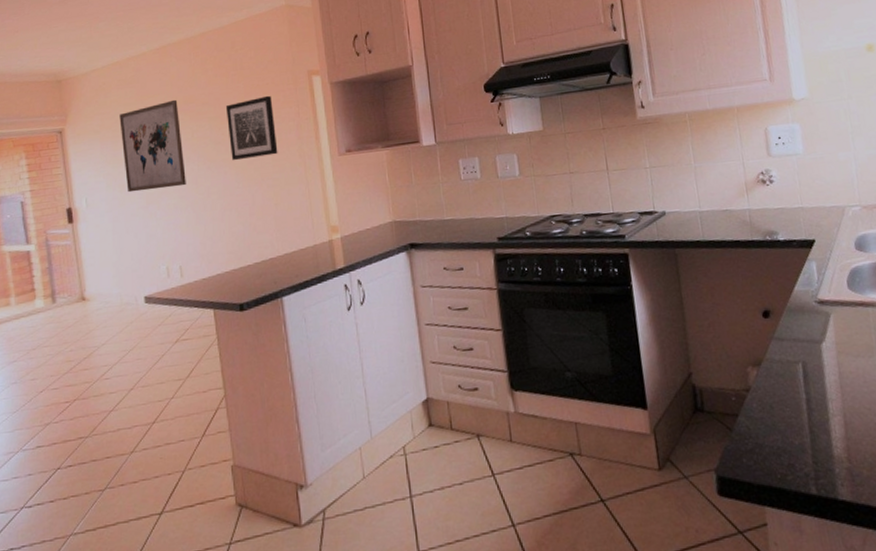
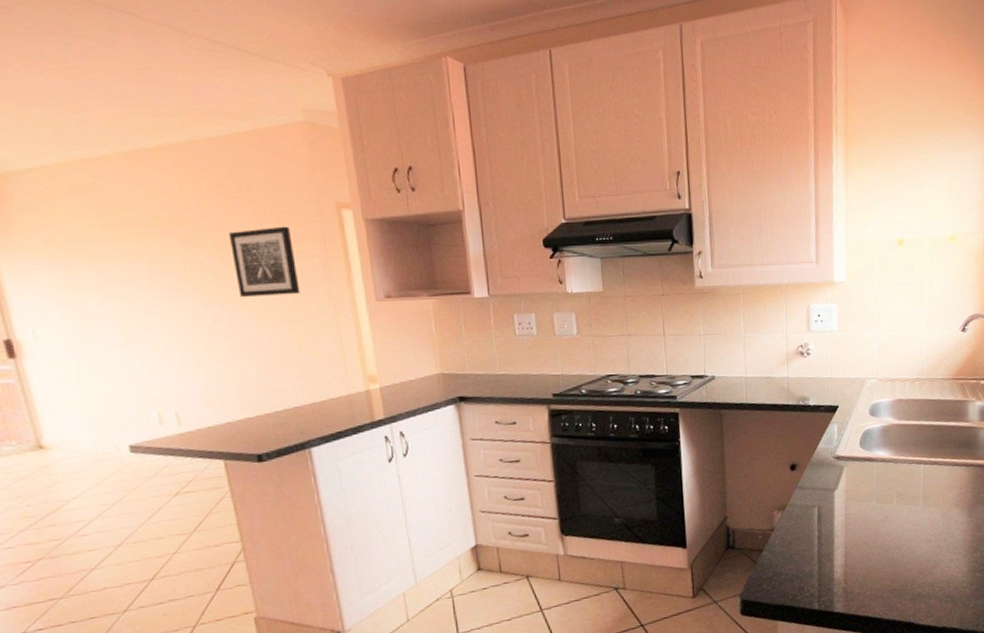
wall art: present [119,99,186,193] -> none [75,218,179,326]

